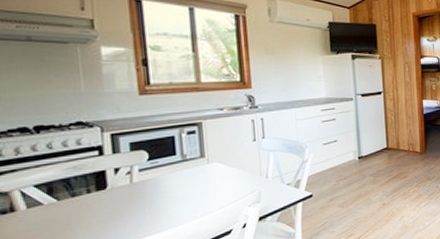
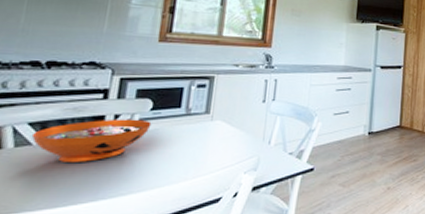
decorative bowl: none [40,169,152,216] -> present [31,119,152,162]

